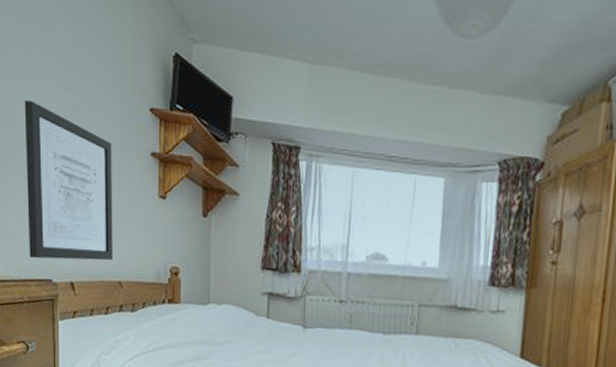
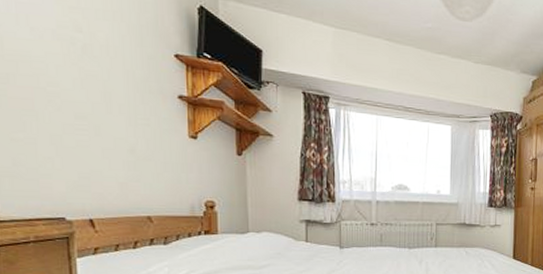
wall art: present [24,101,113,261] -> none [18,36,139,198]

